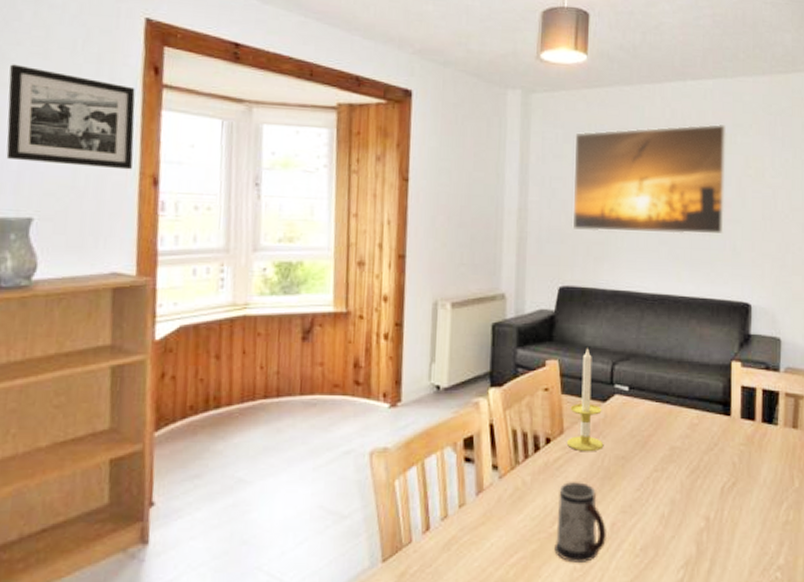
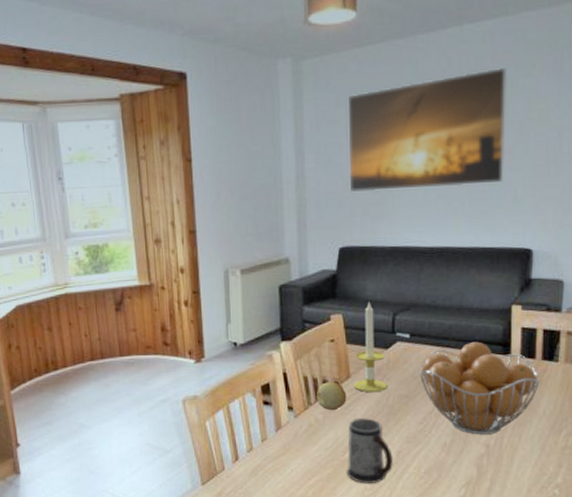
fruit: none [525,437,559,472] -> present [317,382,347,411]
fruit basket: none [637,398,760,506] -> present [419,341,540,435]

